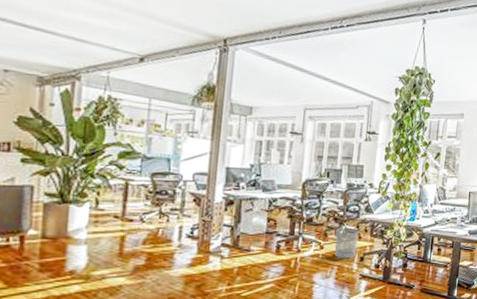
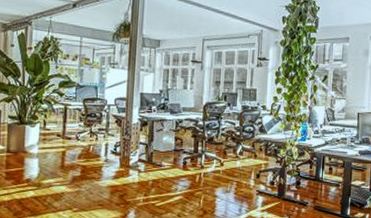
waste bin: present [334,228,359,259] -> none [233,147,254,176]

